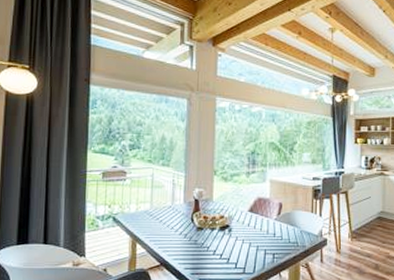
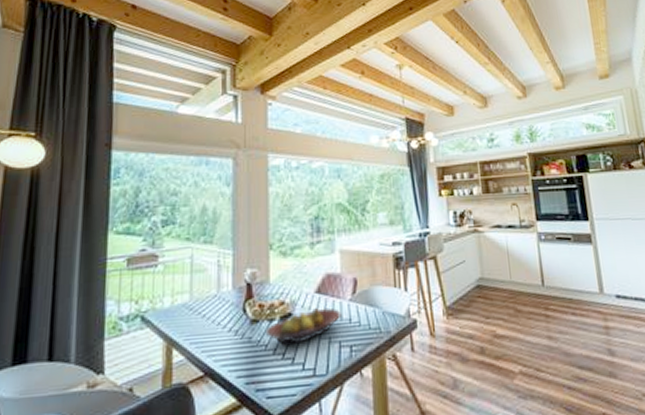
fruit bowl: none [207,223,268,249] -> present [265,307,342,346]

